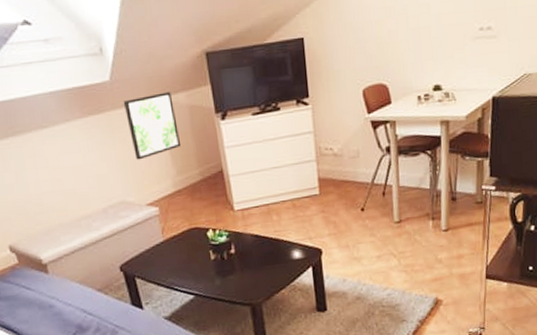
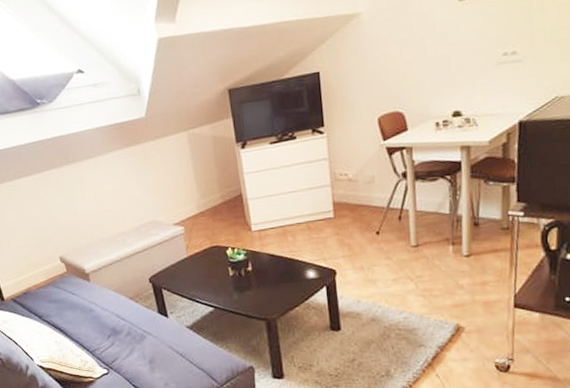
wall art: present [123,92,182,160] -> none [156,125,205,185]

